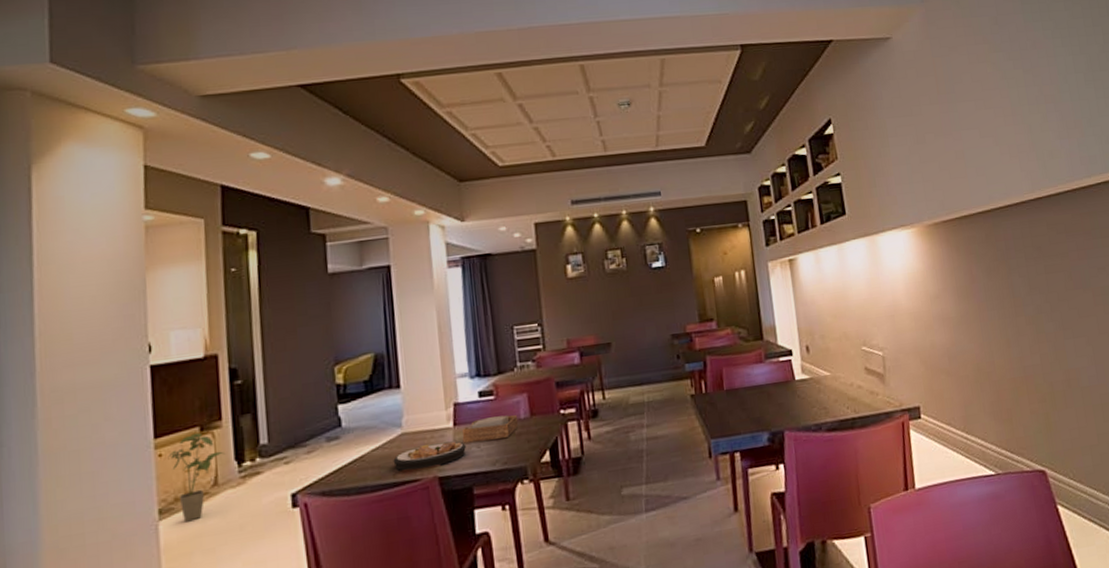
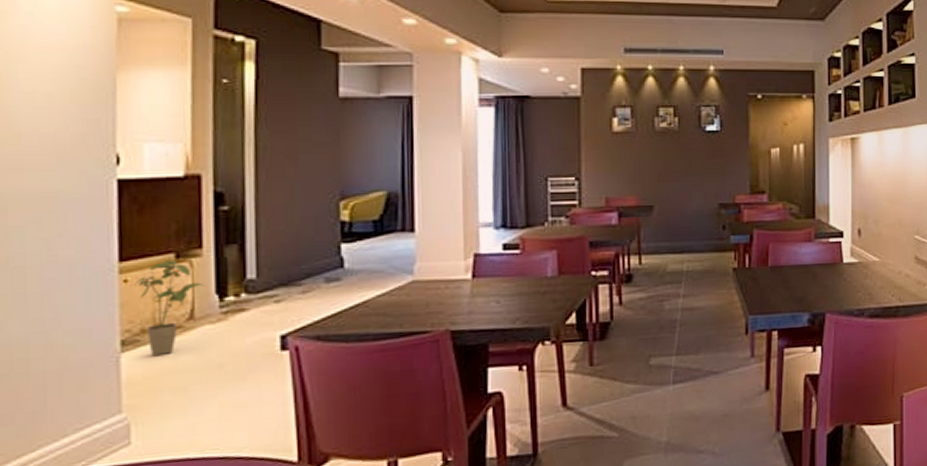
plate: present [393,441,466,471] -> none [401,294,484,321]
napkin holder: present [462,415,519,444] -> none [480,271,545,298]

